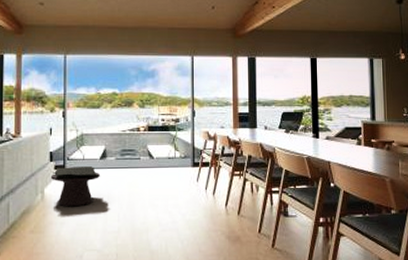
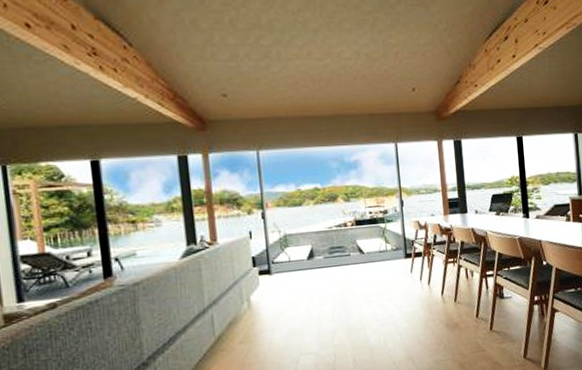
side table: present [50,166,101,207] -> none [255,268,310,313]

